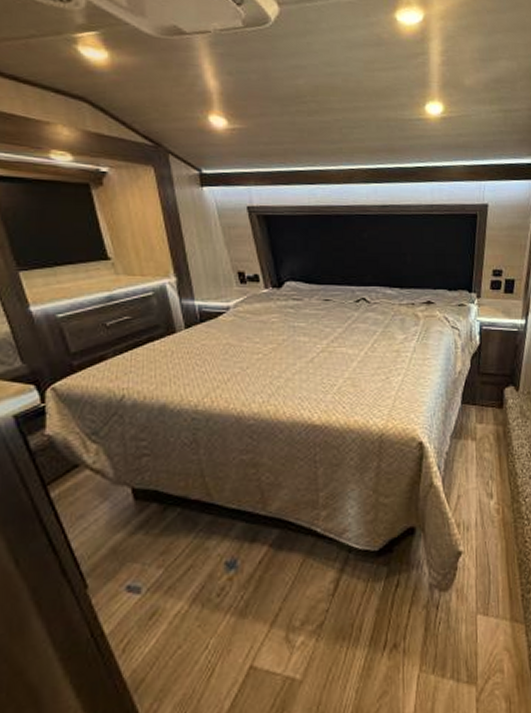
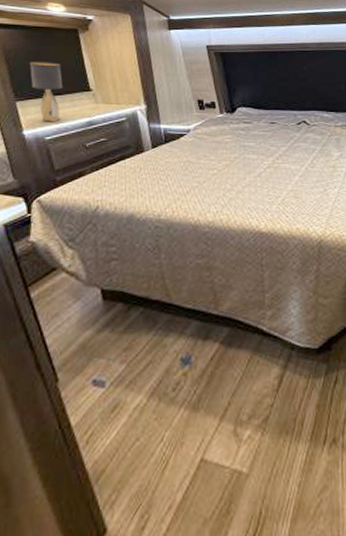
table lamp: none [32,223,76,297] -> present [29,62,64,122]

